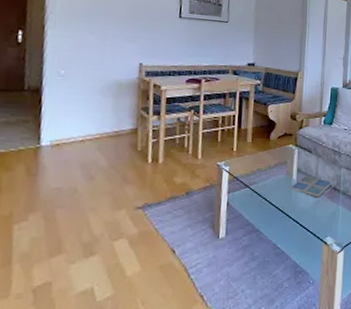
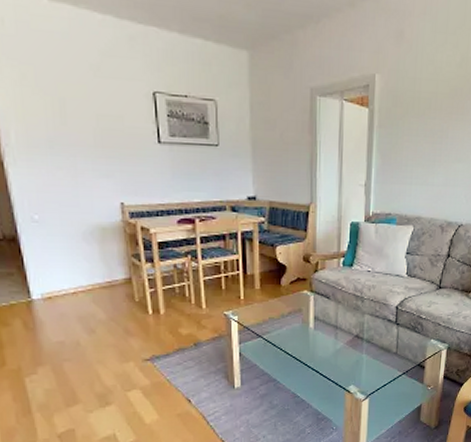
drink coaster: present [290,175,333,197] -> none [307,323,355,346]

